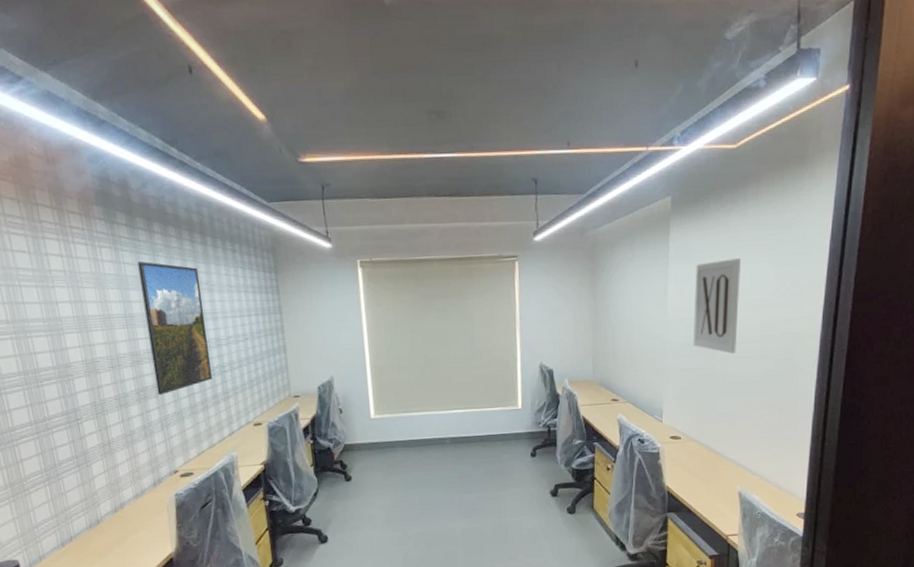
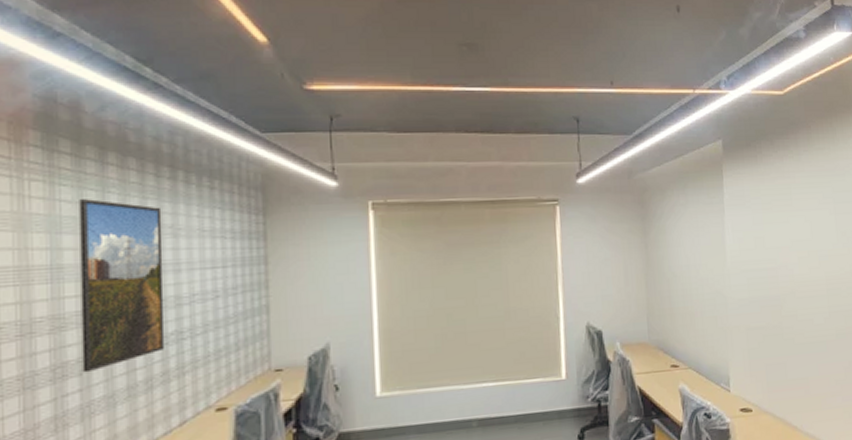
wall art: present [693,258,742,354] -> none [753,206,804,310]

